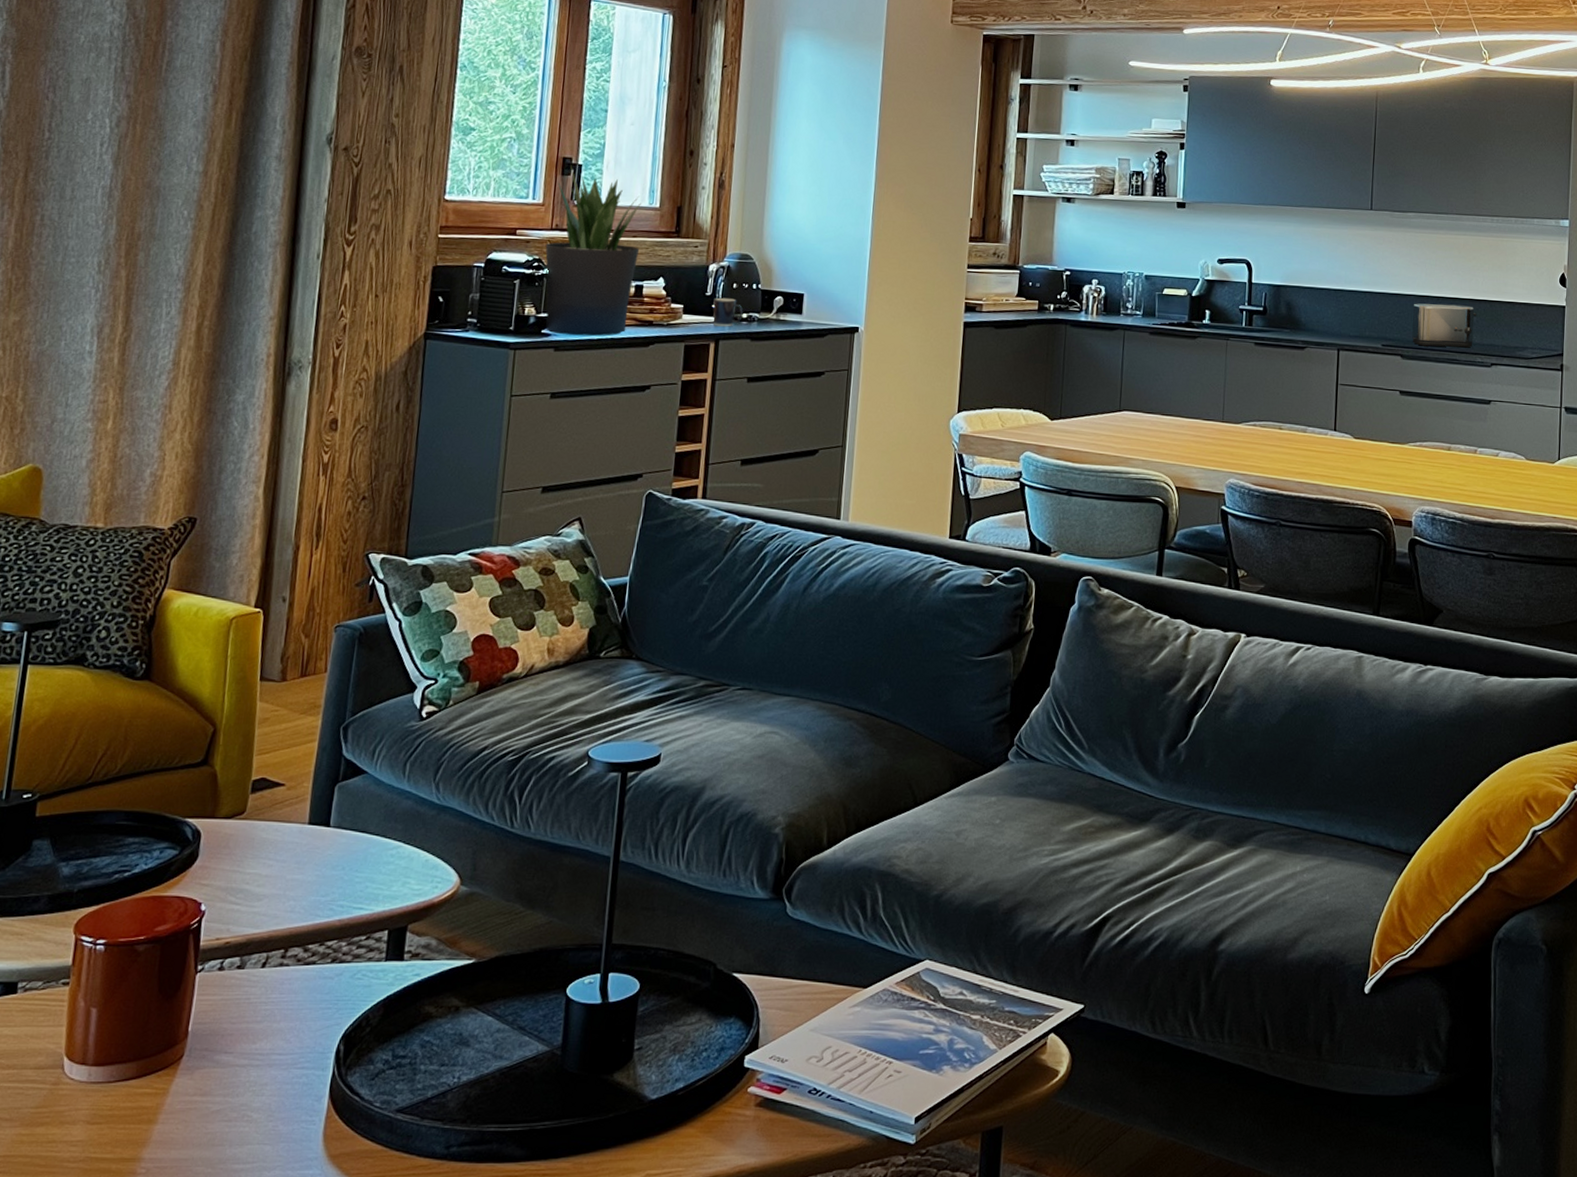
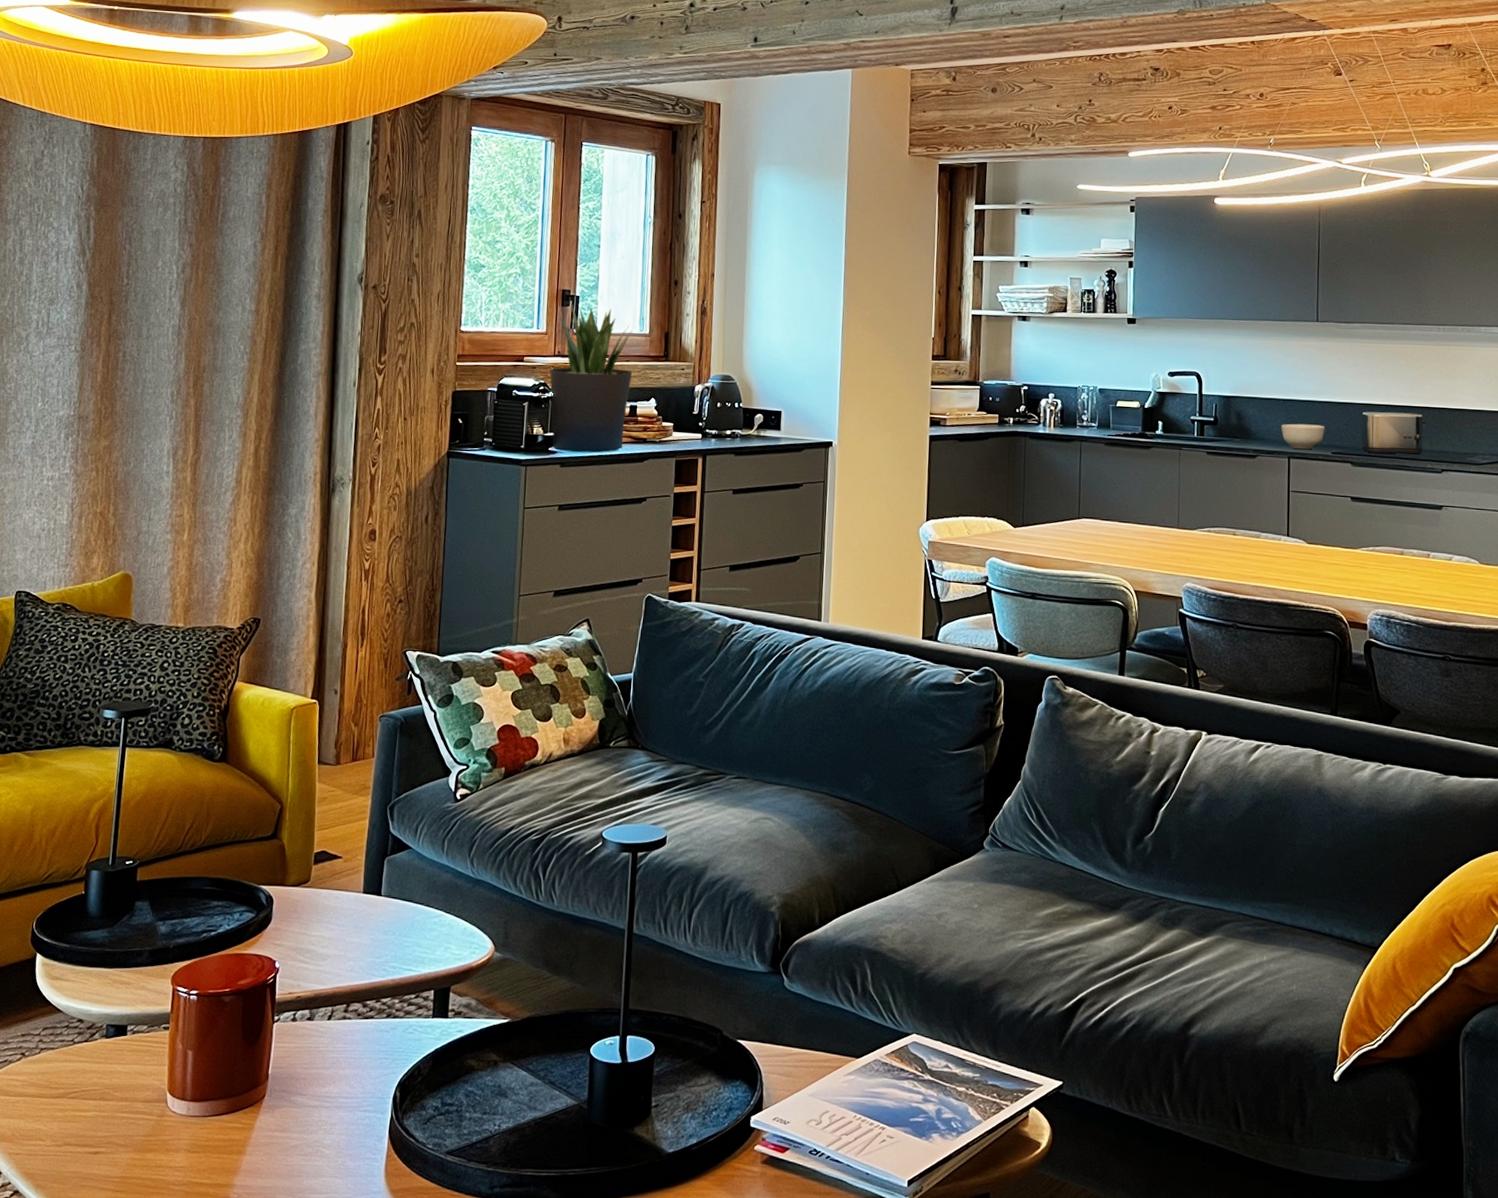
mug: present [713,297,743,327] -> none [700,416,727,443]
bowl: none [1331,314,1376,342] -> present [1281,423,1325,450]

